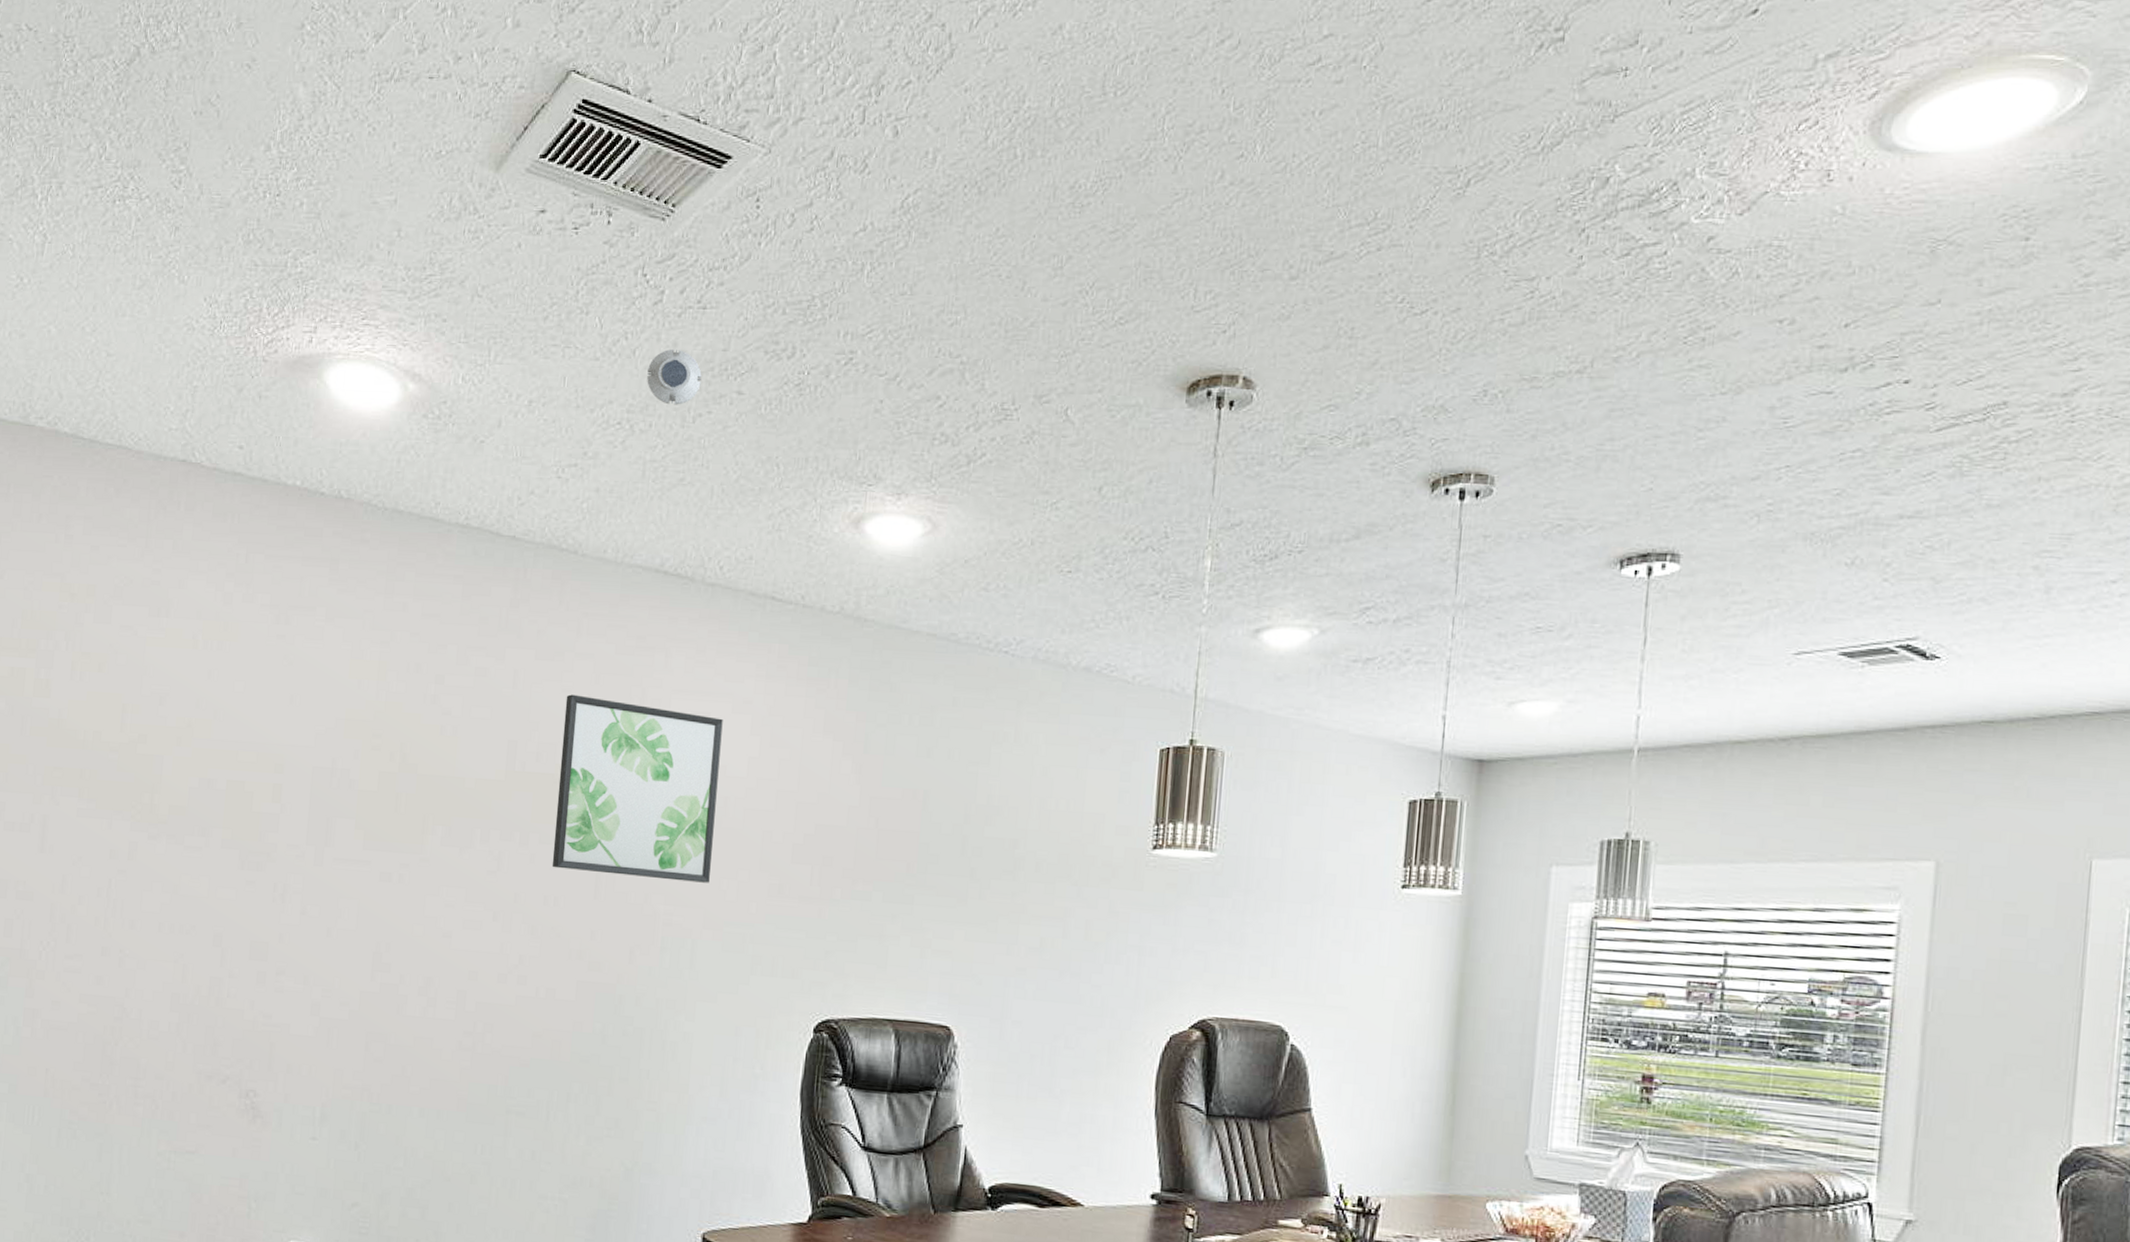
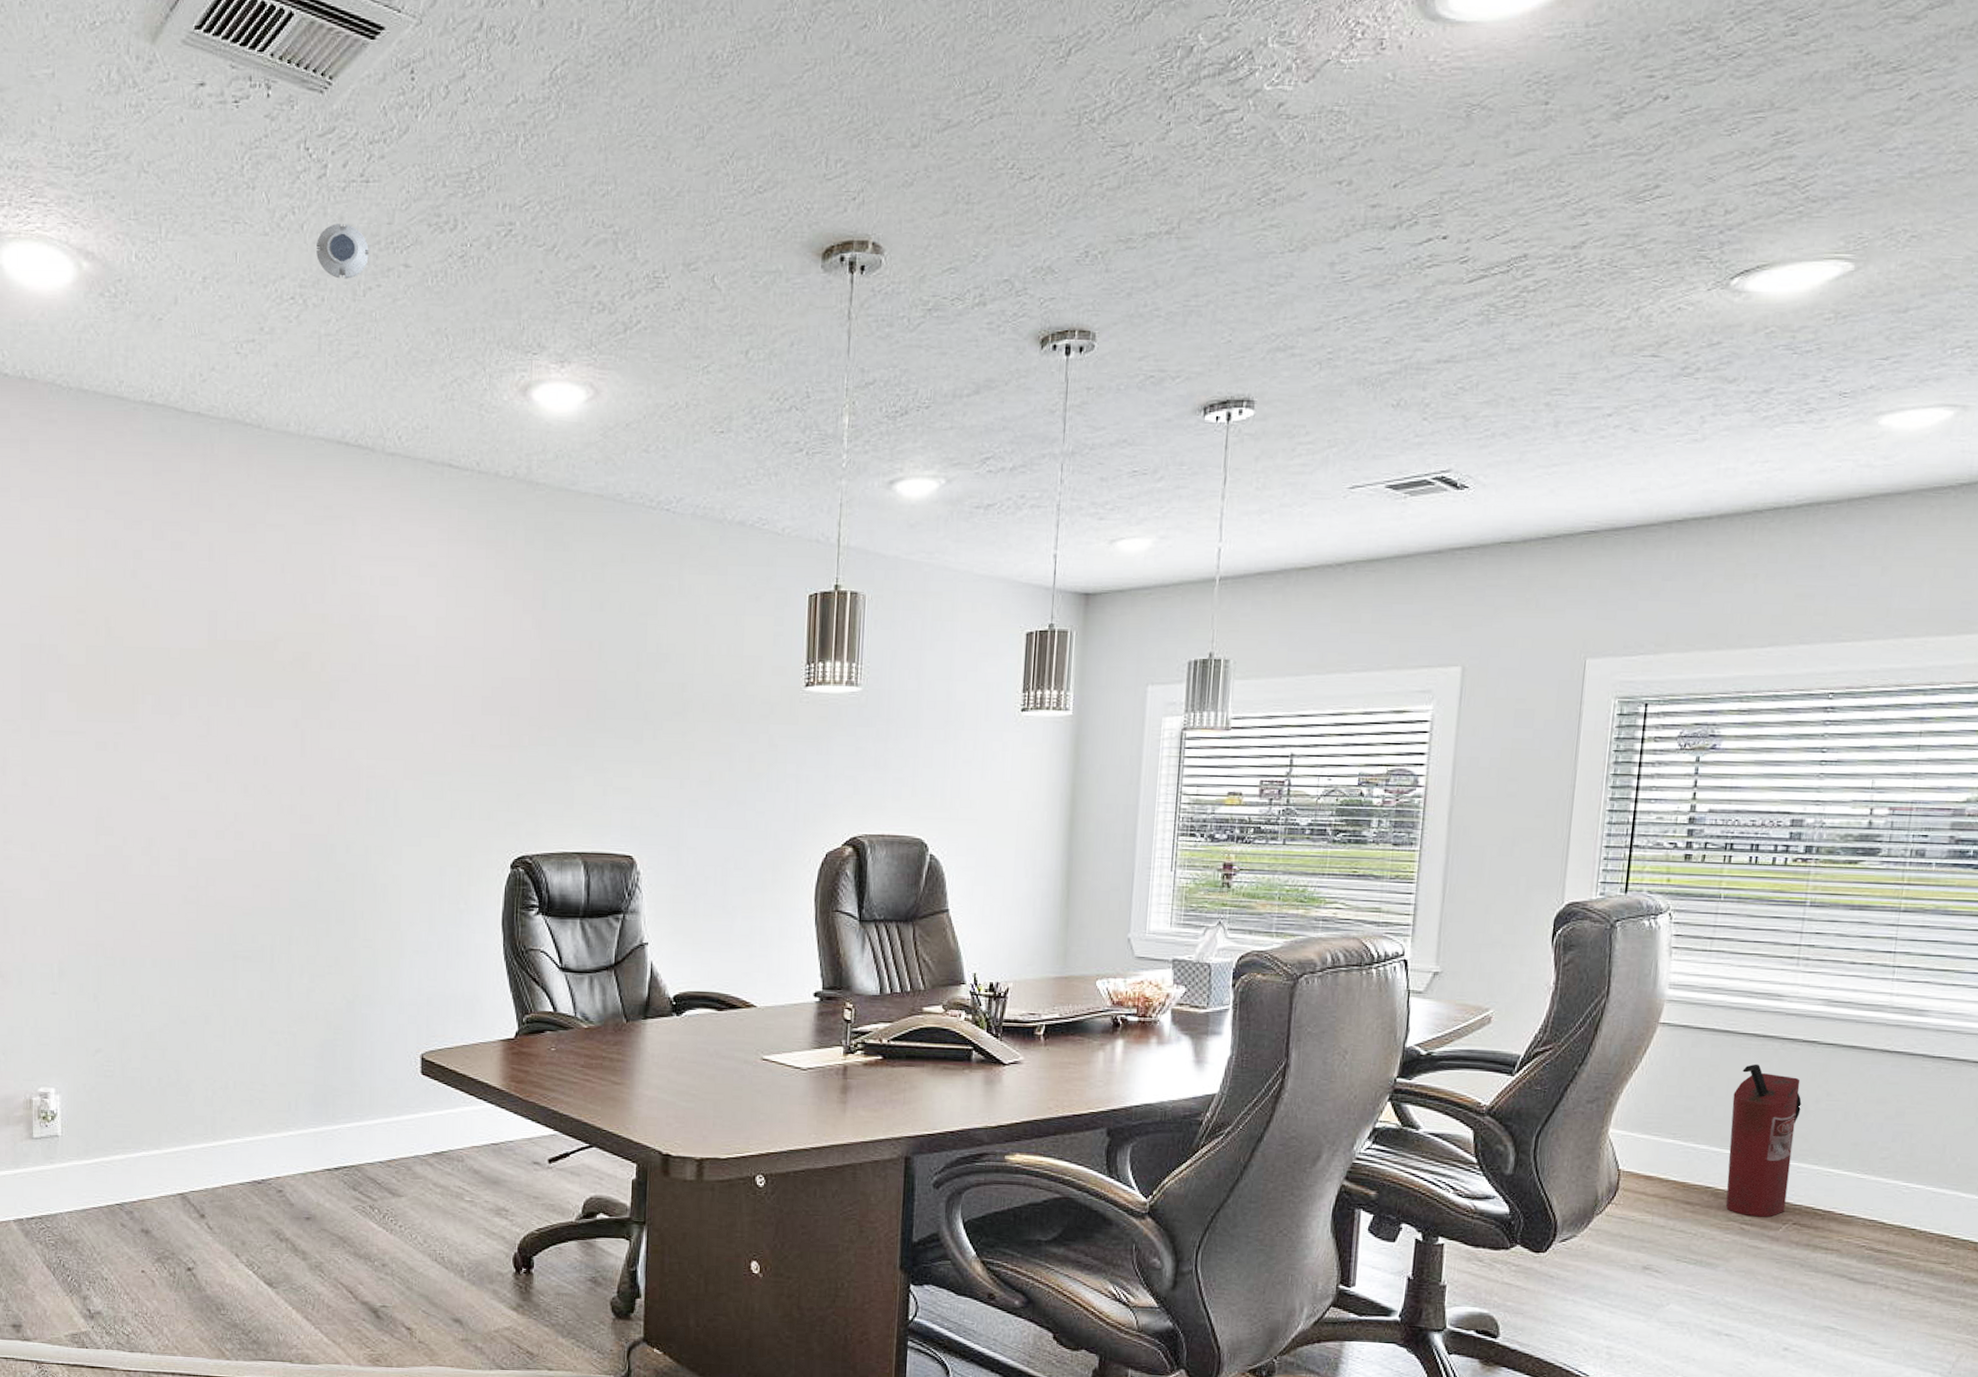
wall art: present [551,694,723,883] -> none [259,564,410,737]

